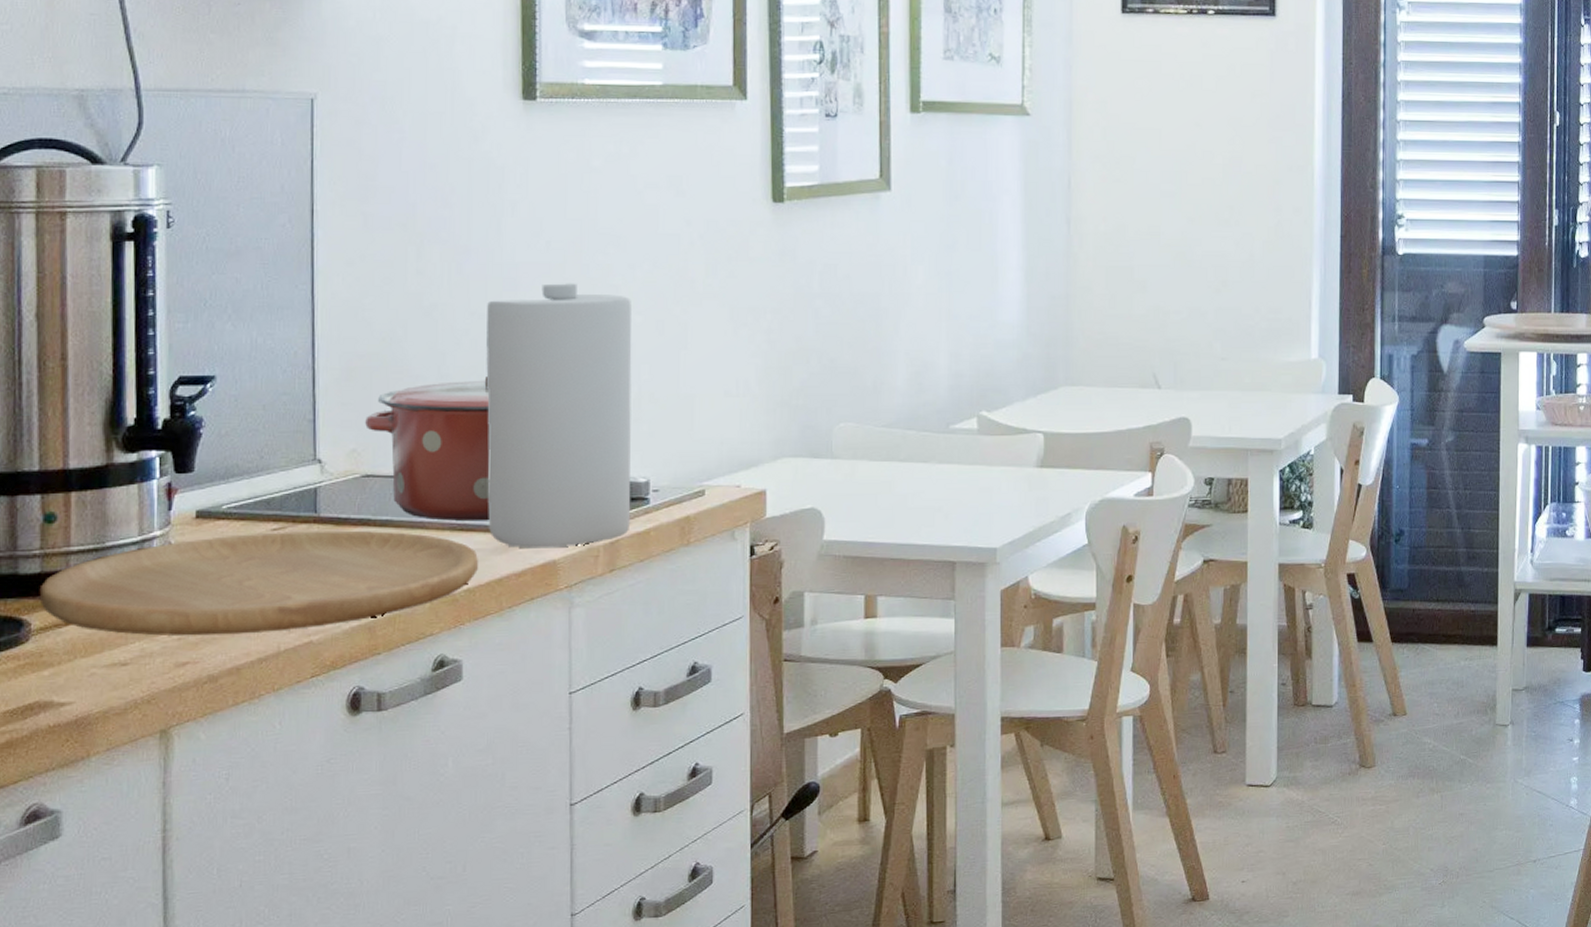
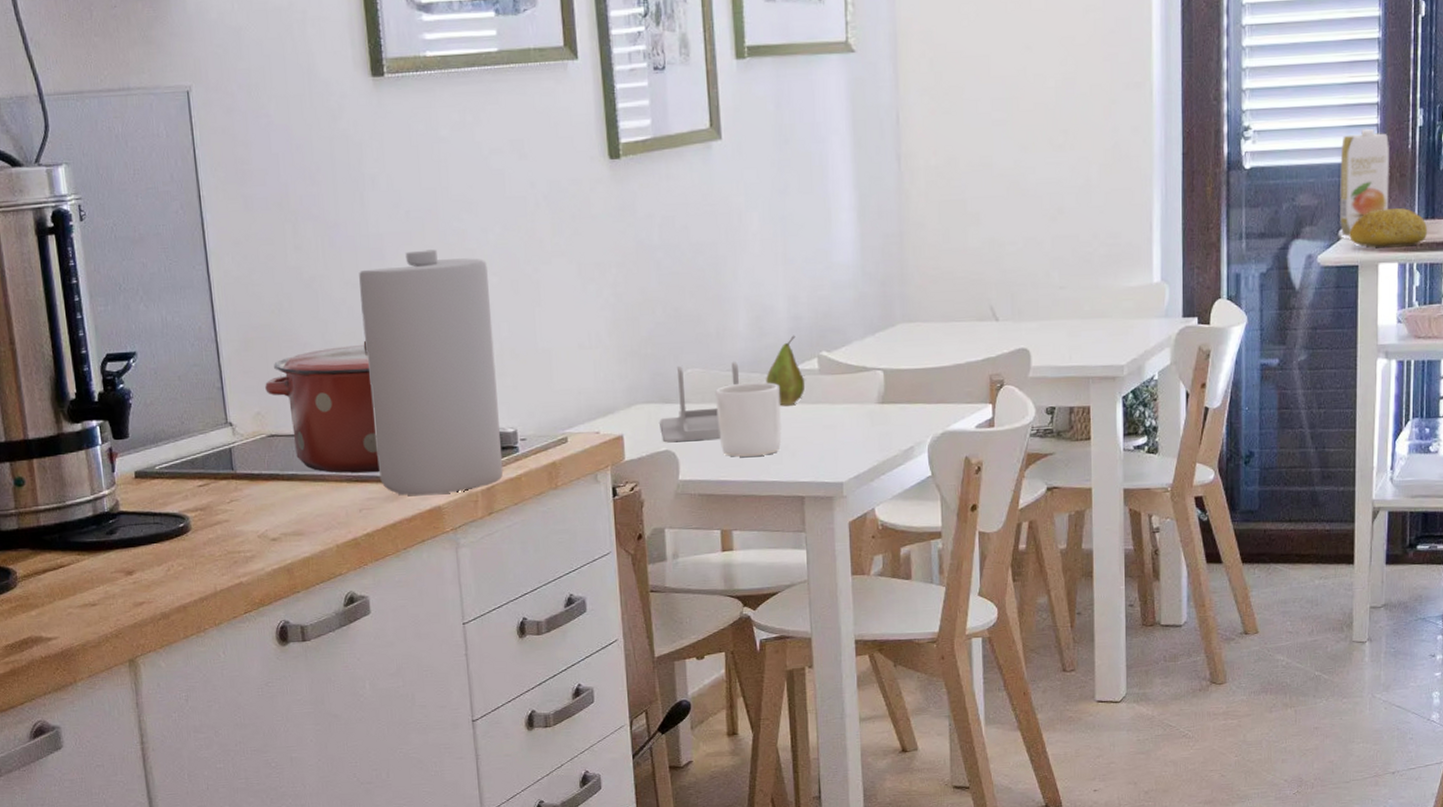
cutting board: present [39,530,478,636] -> none [19,484,374,580]
napkin holder: none [807,418,895,500] -> present [660,362,740,443]
mug: none [867,439,936,518] -> present [714,382,782,457]
fruit: none [922,393,962,466] -> present [766,335,804,406]
juice carton: none [1483,224,1530,325] -> present [1339,128,1390,237]
bread roll: none [1493,300,1563,337] -> present [1349,208,1428,248]

